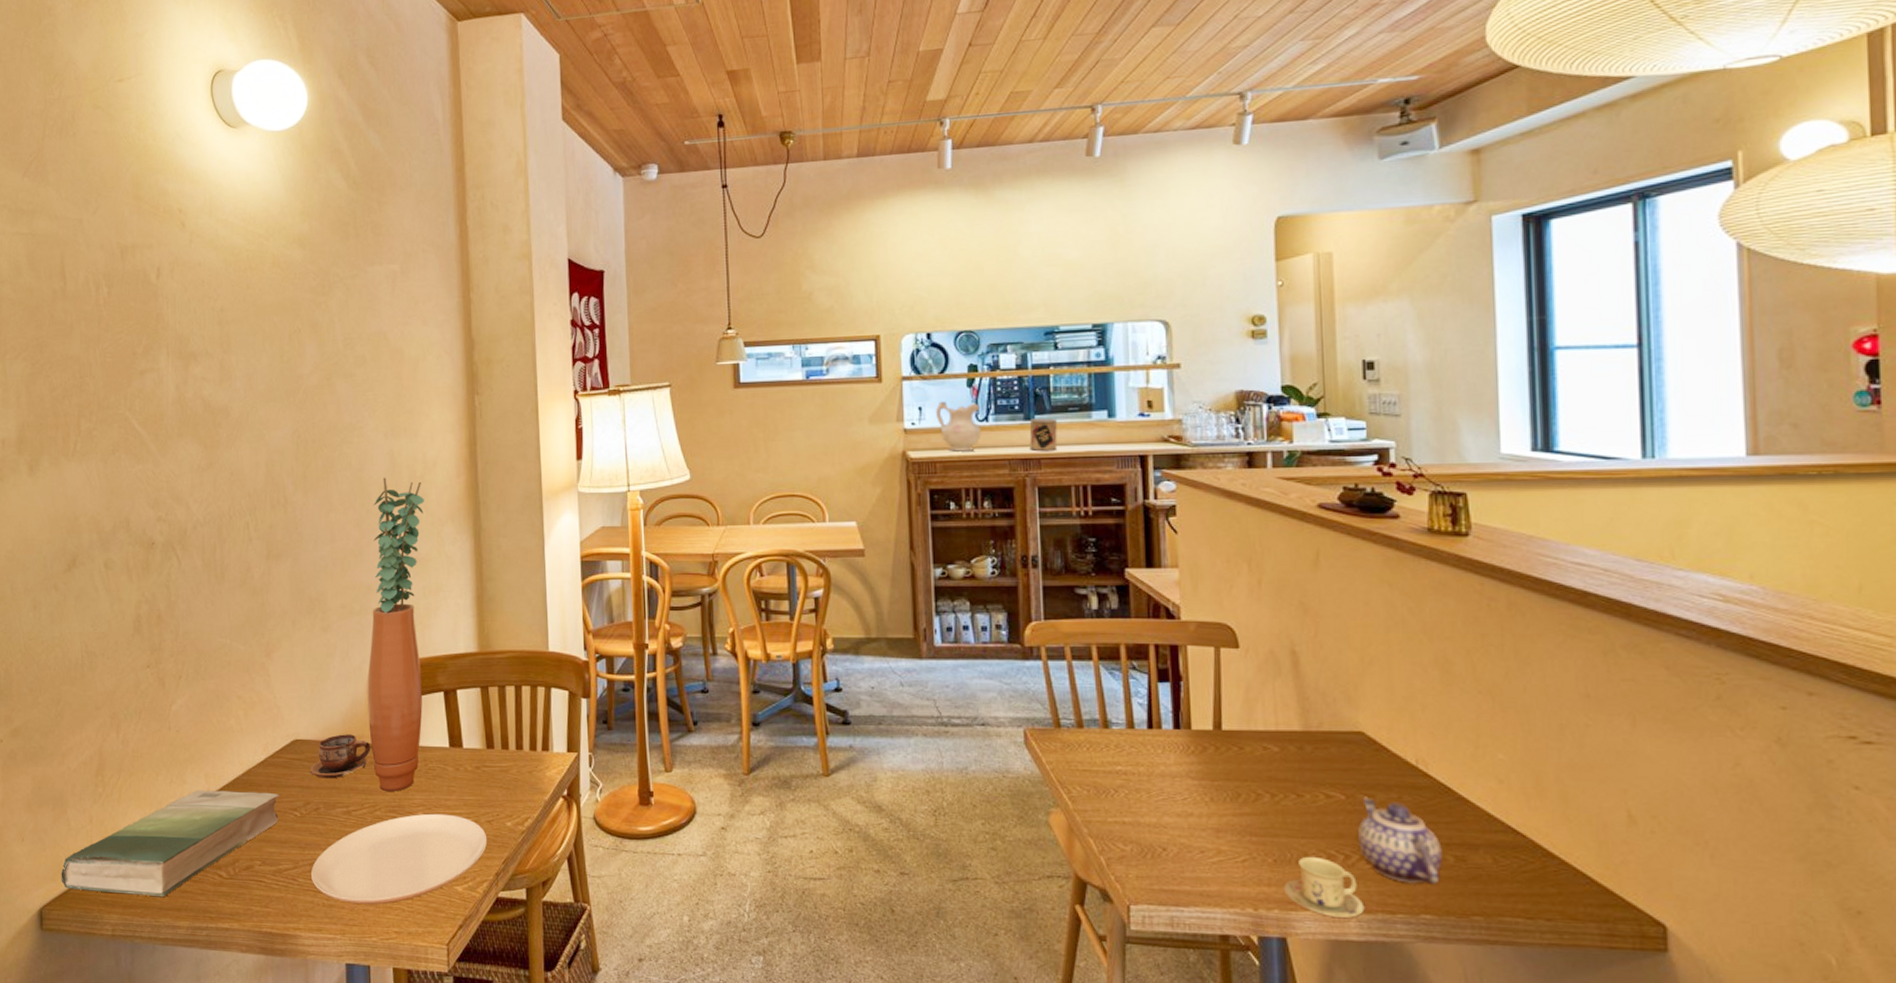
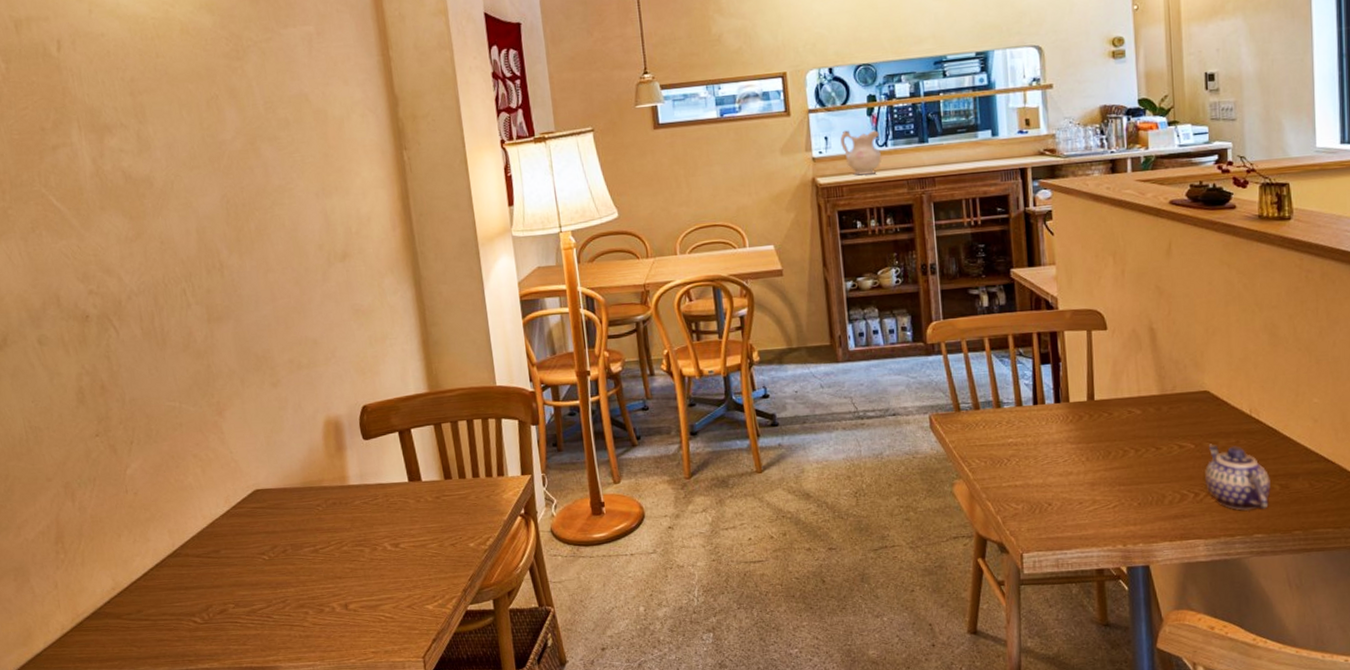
book: present [61,790,280,898] -> none [31,540,248,652]
cup: present [310,734,371,779] -> none [274,479,332,523]
plate: present [311,813,488,905] -> none [285,542,453,632]
vase: present [367,477,424,791] -> none [311,235,381,528]
tin can: present [1029,418,1058,452] -> none [924,139,949,171]
cup and saucer: present [1283,856,1365,918] -> none [1146,497,1211,545]

